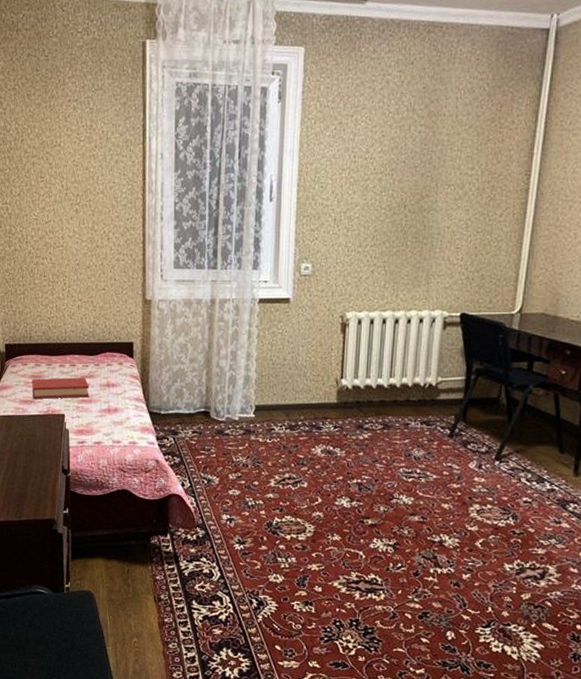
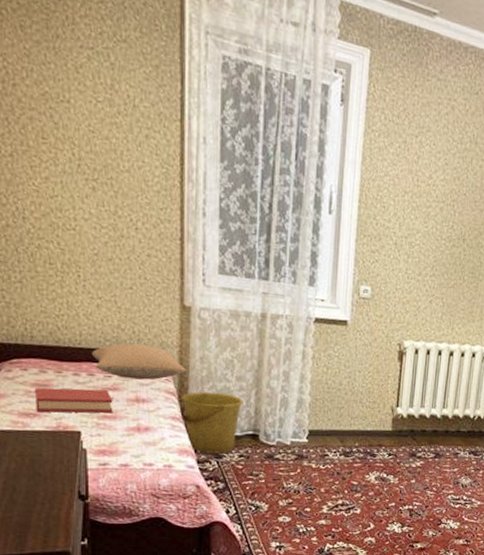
pillow: none [73,336,148,367] -> present [91,343,186,380]
bucket: none [141,374,196,430] -> present [179,391,244,454]

